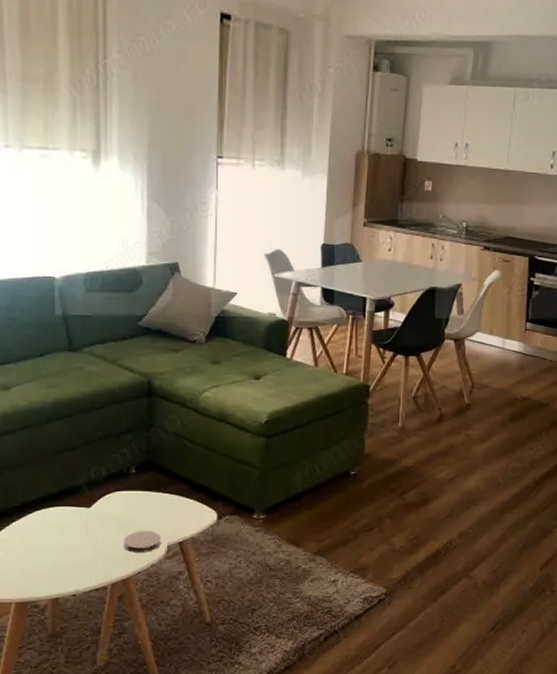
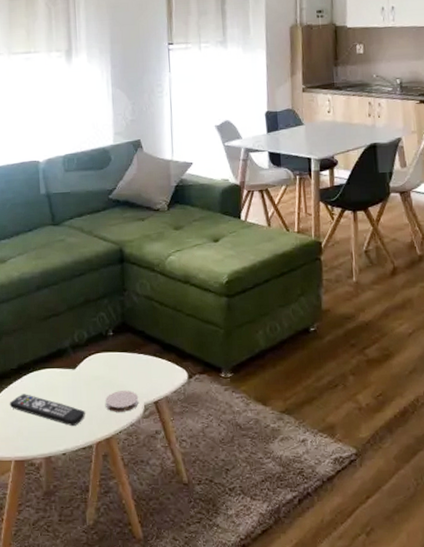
remote control: none [10,533,100,566] -> present [9,394,85,426]

